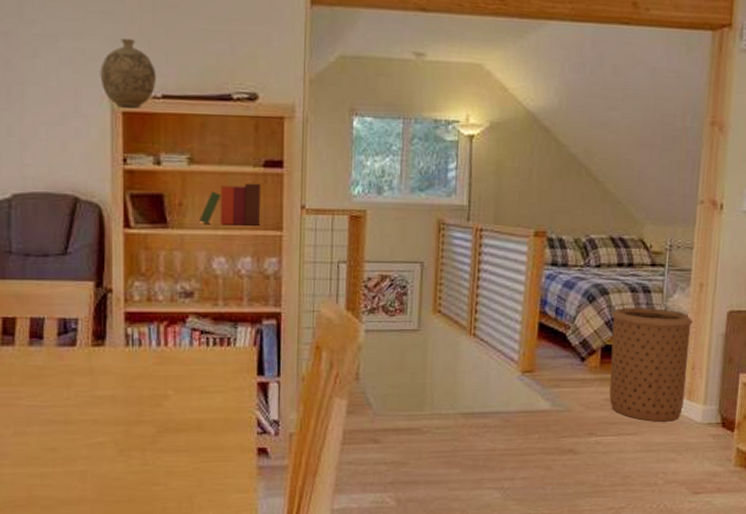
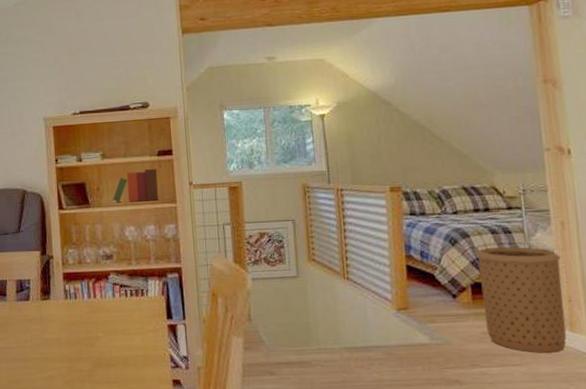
decorative vase: present [100,39,156,110] -> none [36,75,75,124]

